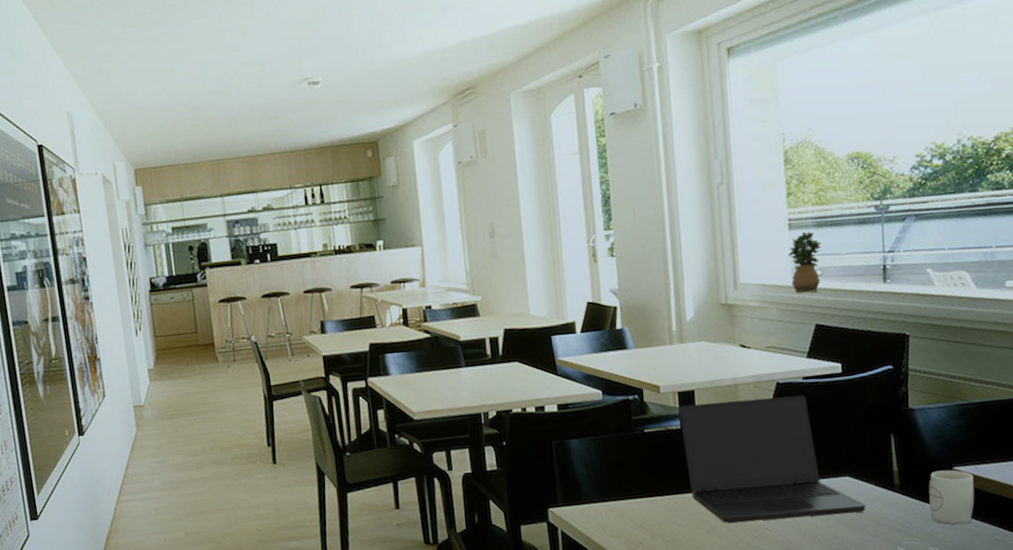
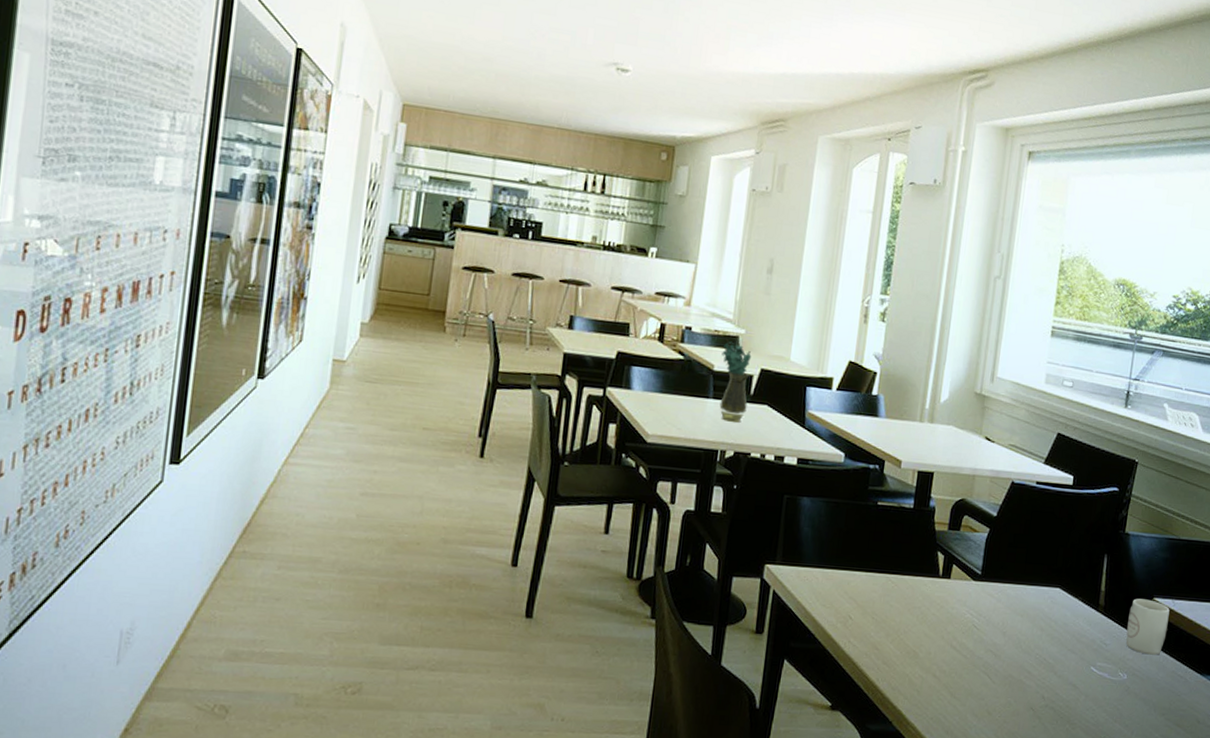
vase: none [464,308,499,385] -> present [719,338,752,423]
laptop: present [678,395,866,523] -> none [909,485,1070,626]
potted plant: present [788,231,822,294] -> none [1043,342,1078,402]

